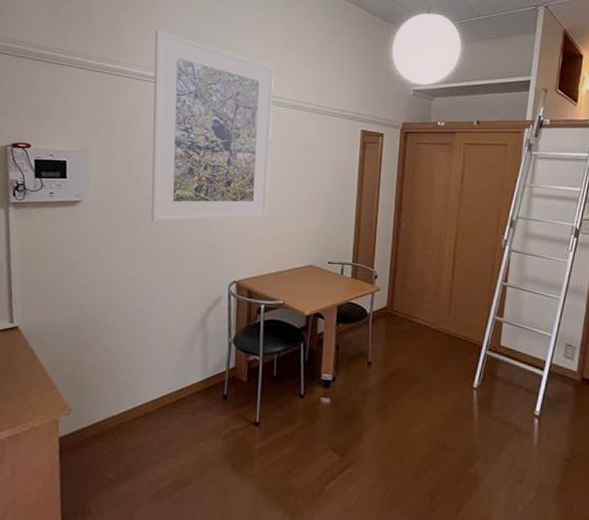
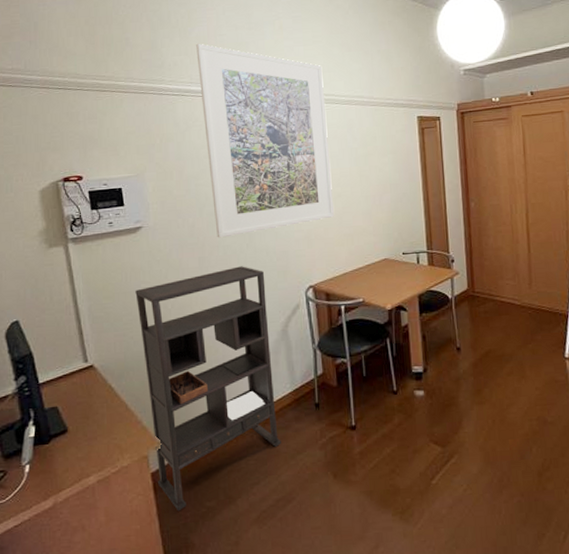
bookshelf: none [64,252,192,478] -> present [135,266,281,511]

